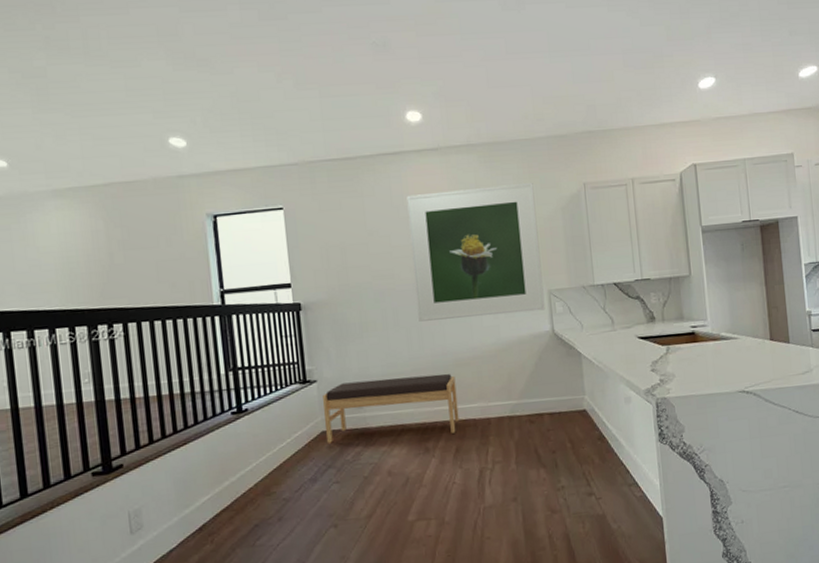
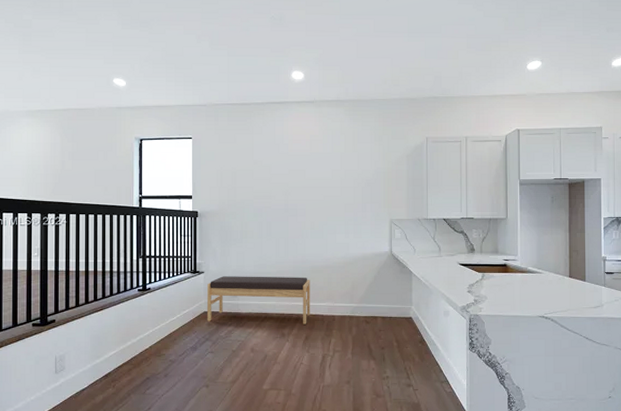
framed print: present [406,182,545,322] -> none [286,133,387,235]

